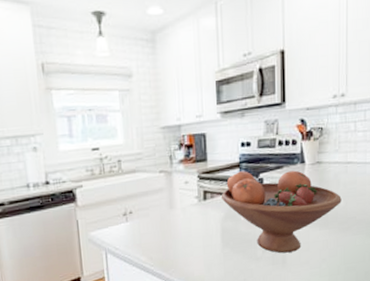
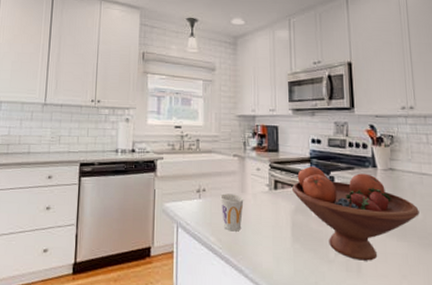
cup: none [148,211,173,248] -> present [220,193,244,232]

